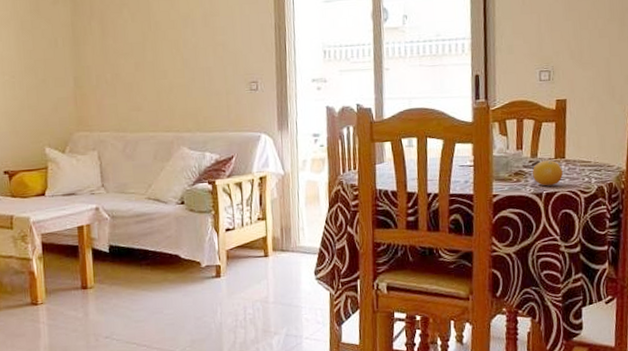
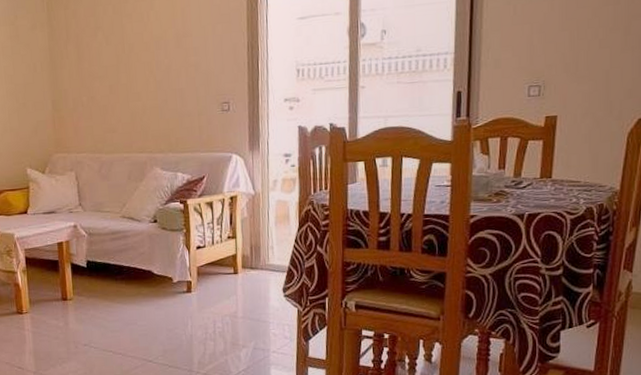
fruit: present [532,160,563,187] -> none [515,179,548,207]

